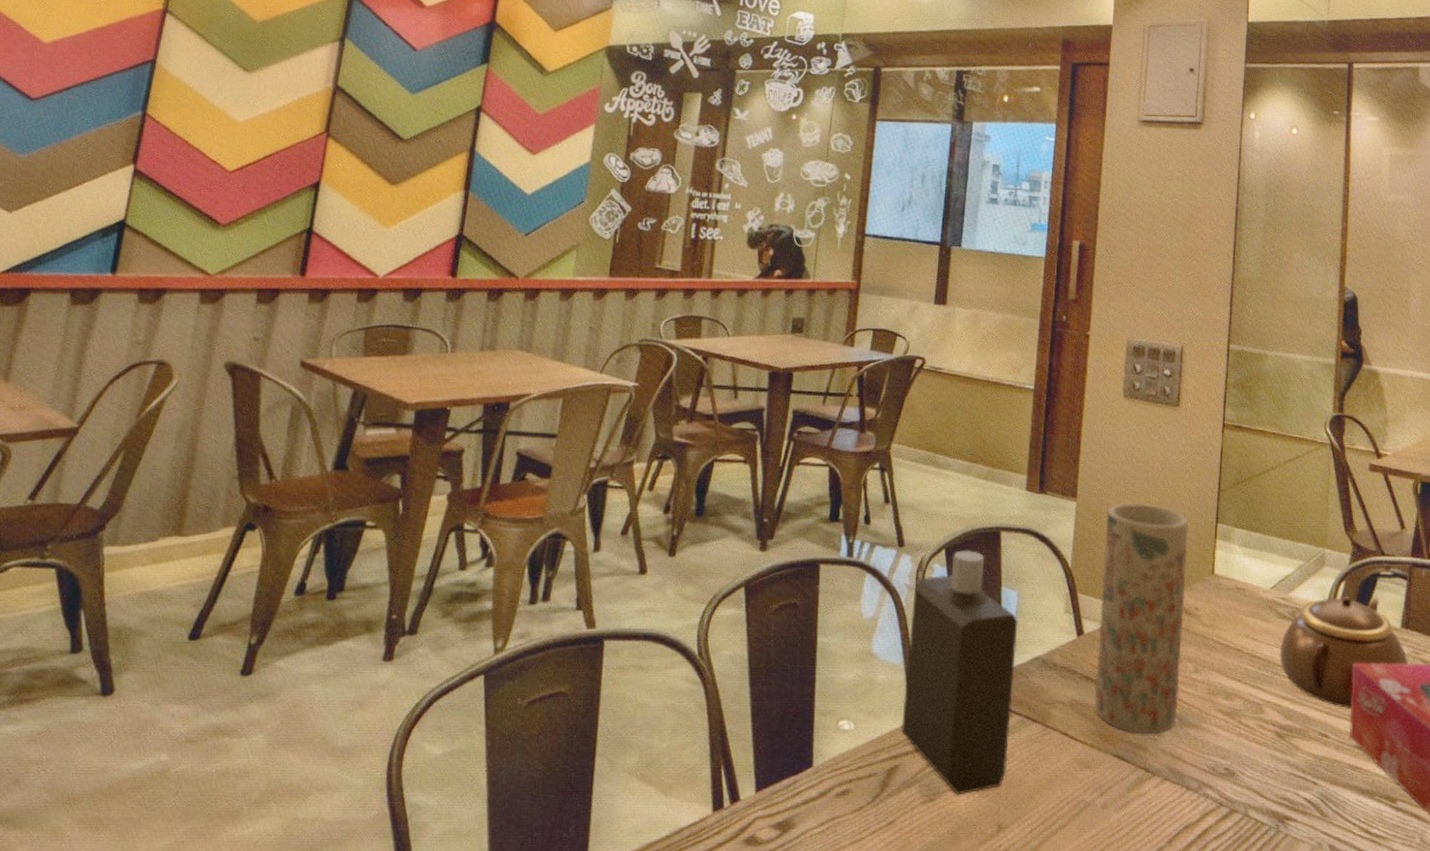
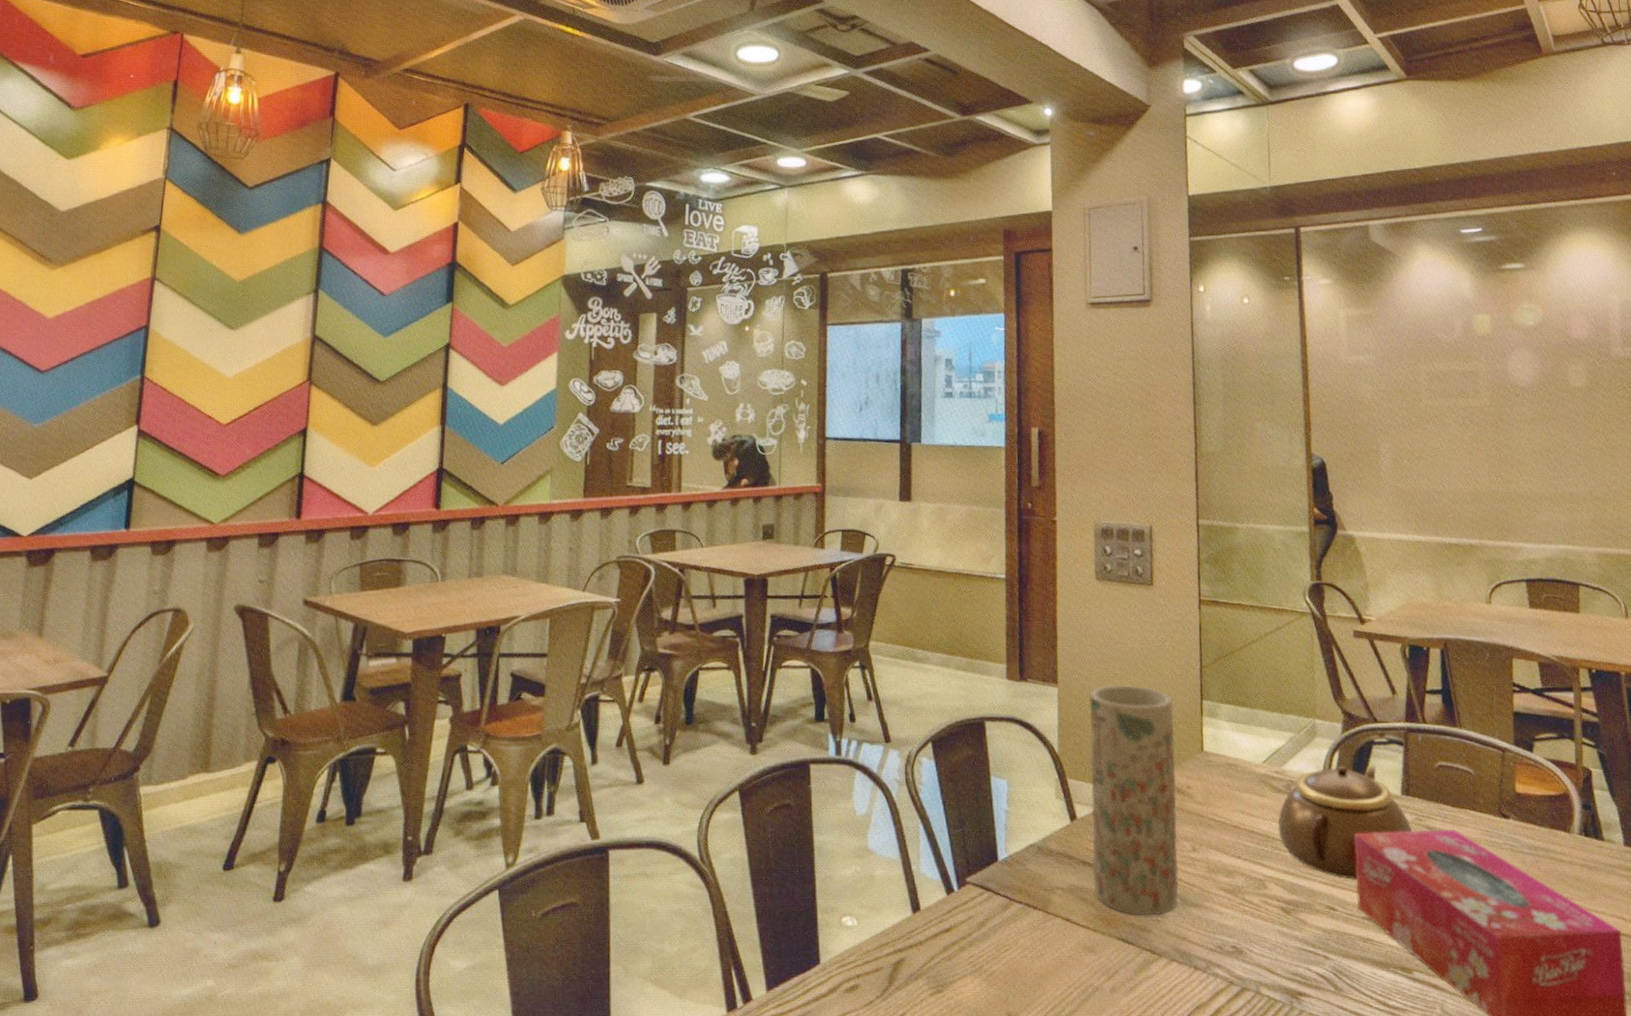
bottle: present [900,550,1018,795] -> none [902,742,1012,986]

